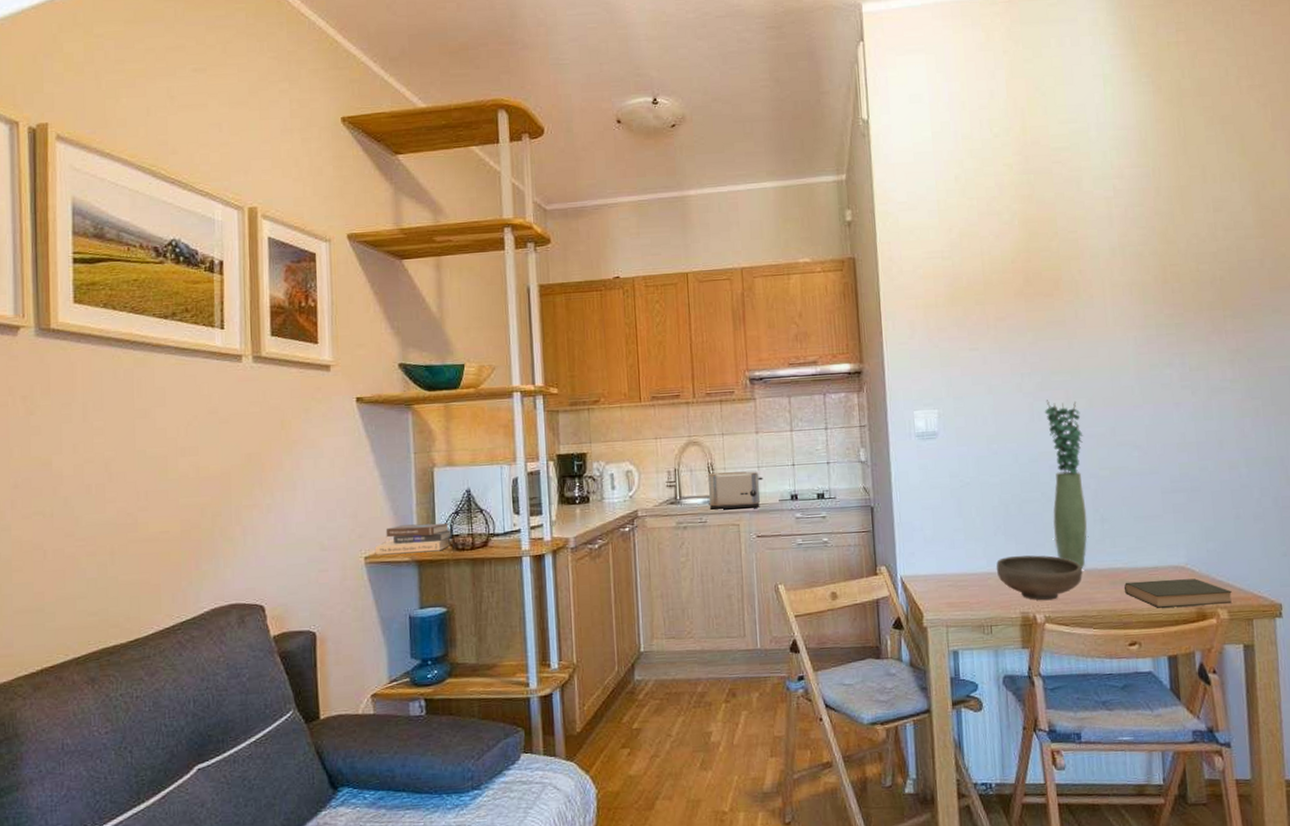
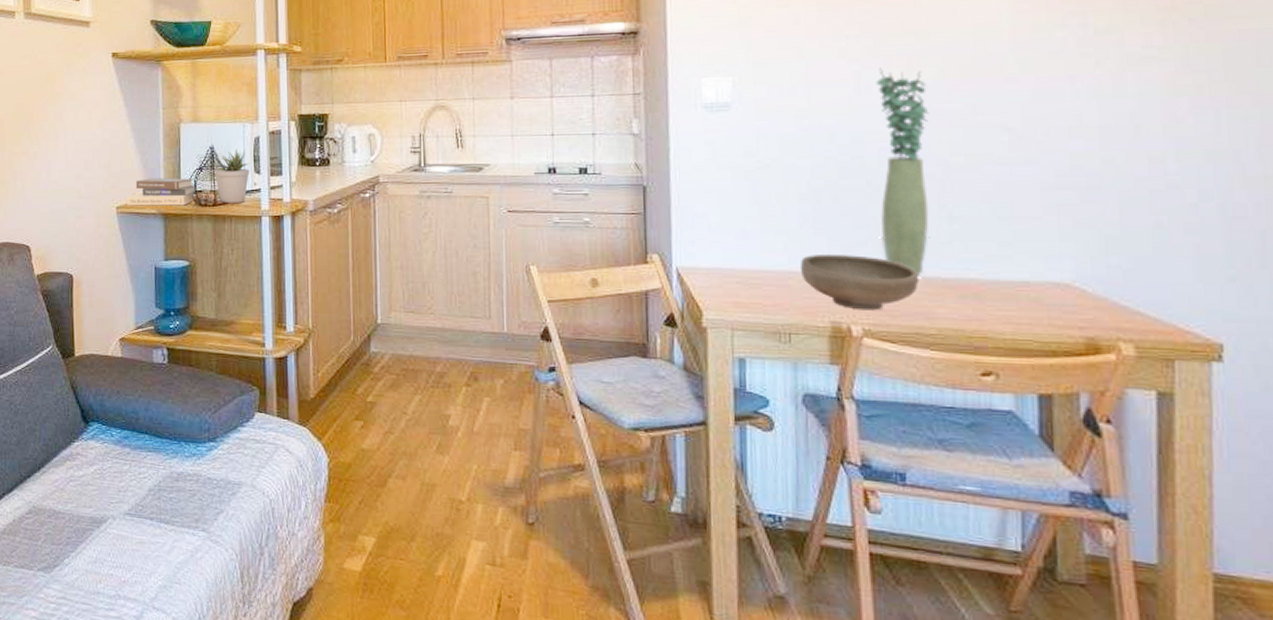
potted plant: none [472,491,509,547] -> present [214,149,250,204]
toaster: present [708,471,763,511] -> none [455,139,517,181]
book: present [1123,578,1232,608] -> none [977,297,1143,338]

